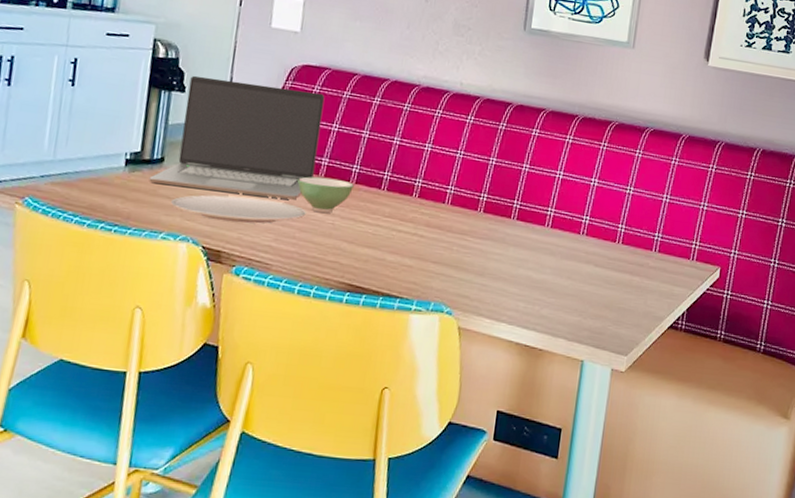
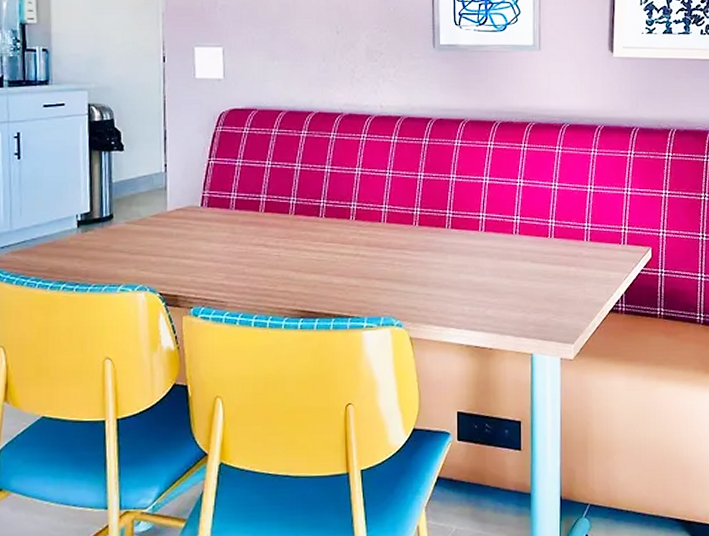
laptop: present [149,75,325,200] -> none [101,133,255,239]
plate: present [171,195,306,224] -> none [125,241,252,267]
bowl: present [296,176,354,214] -> none [239,212,293,247]

